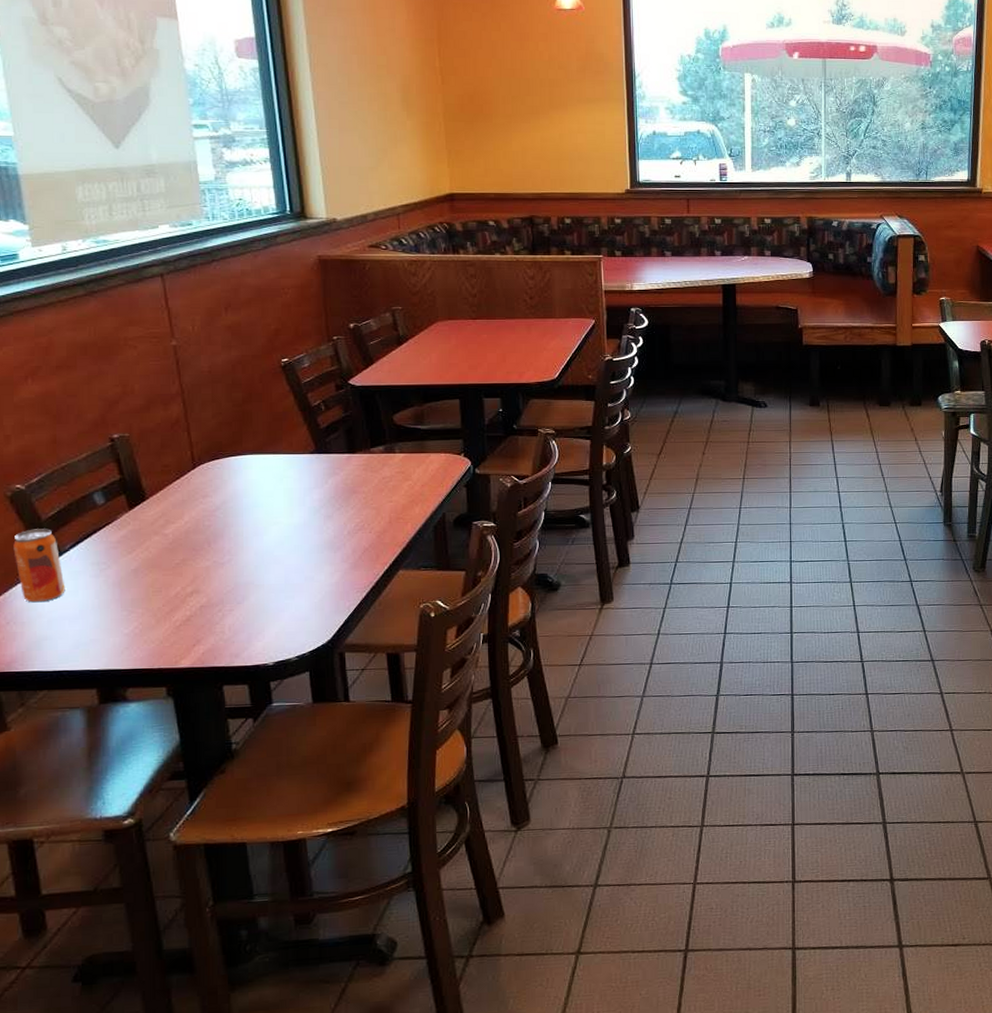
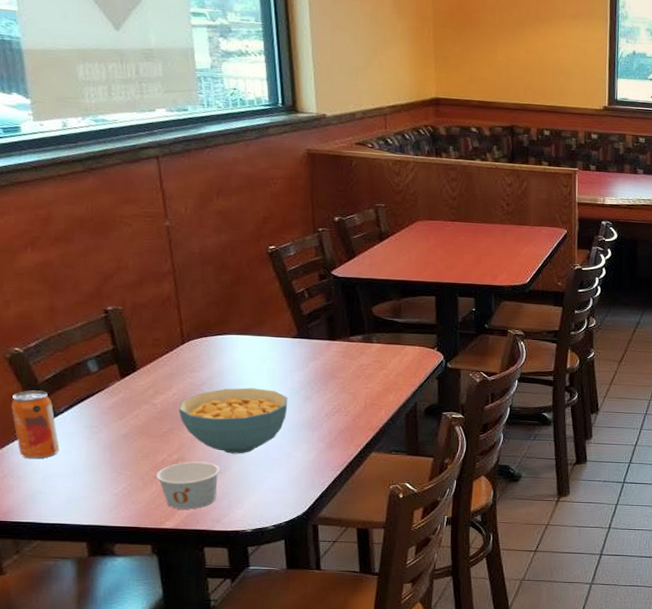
paper cup: none [169,593,238,646] -> present [156,461,220,509]
cereal bowl: none [191,510,308,582] -> present [178,387,288,454]

